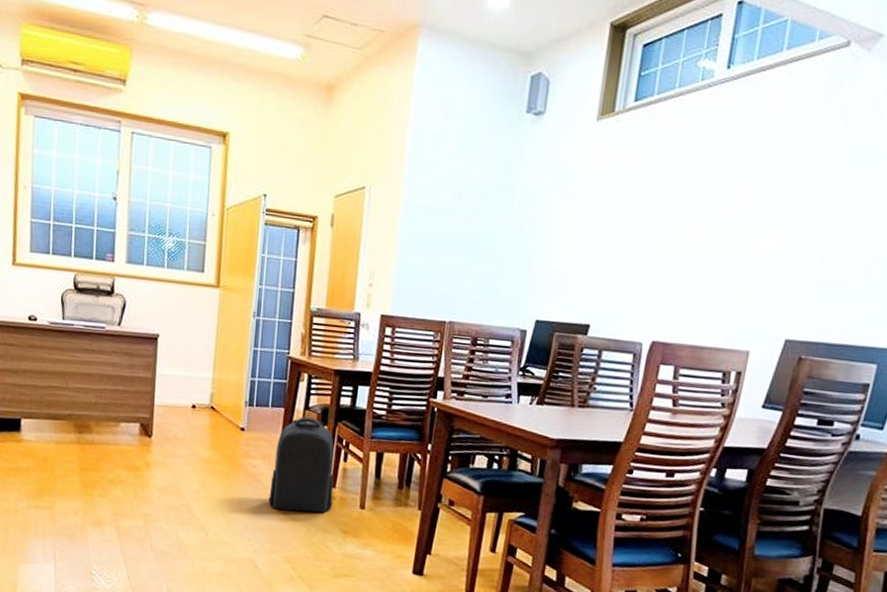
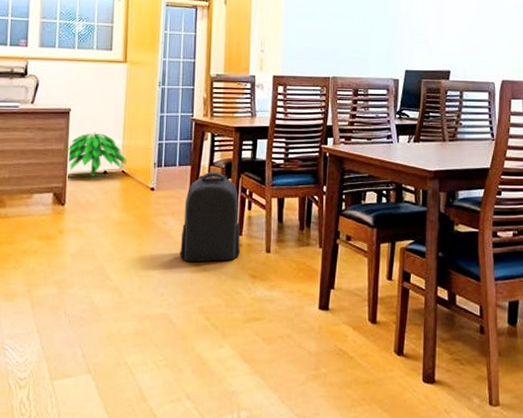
indoor plant: none [154,361,218,411] -> present [66,131,128,177]

